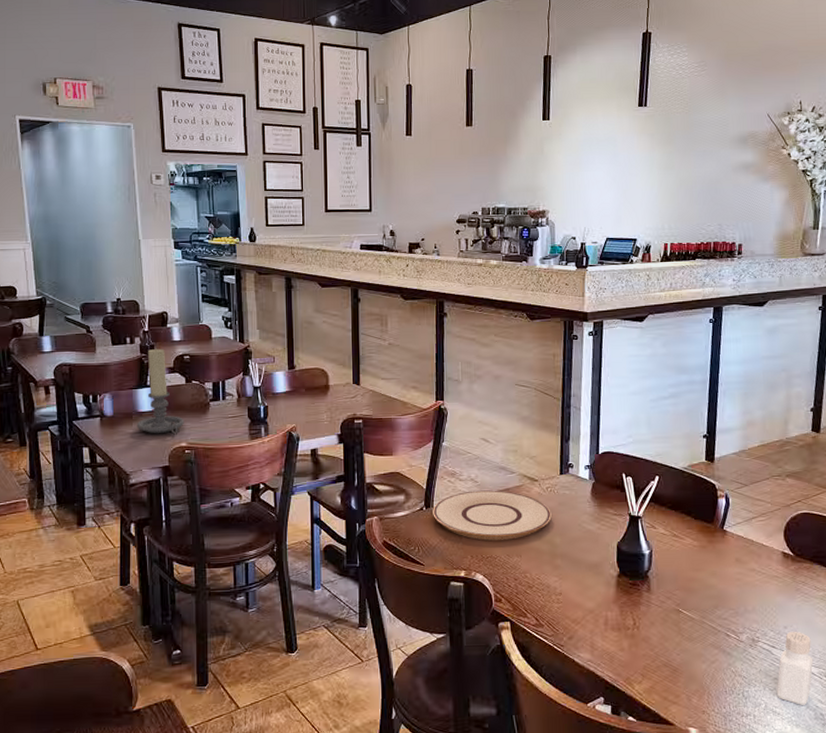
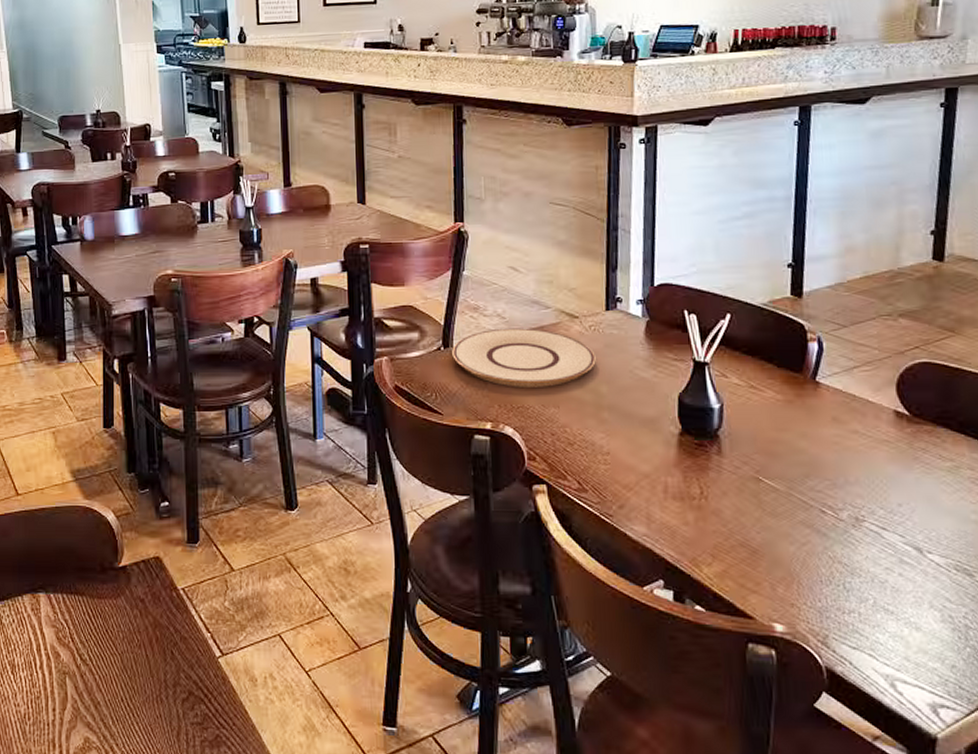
candle holder: present [136,348,184,435] -> none [119,164,170,261]
pepper shaker: present [776,632,814,706] -> none [888,511,939,605]

